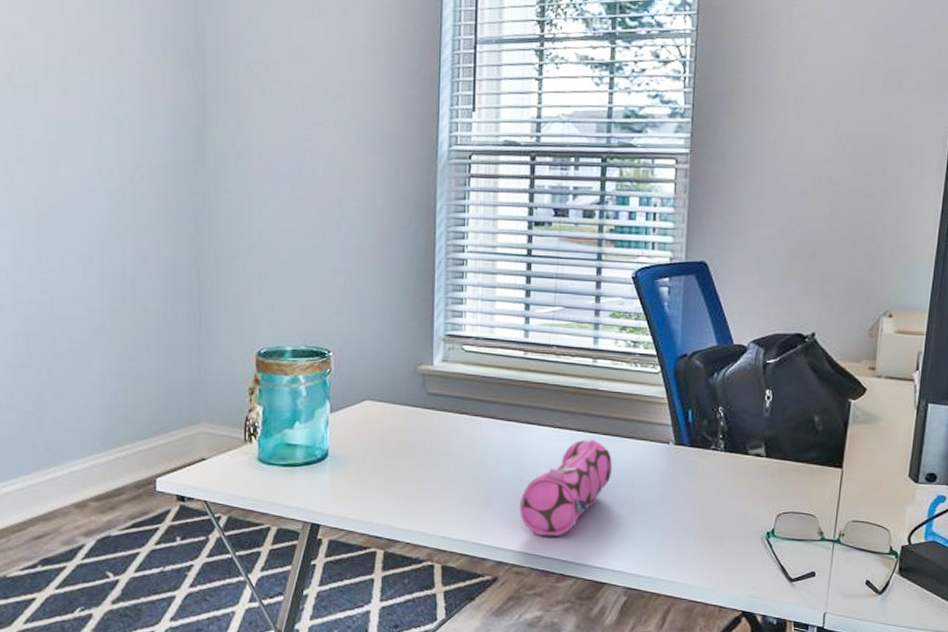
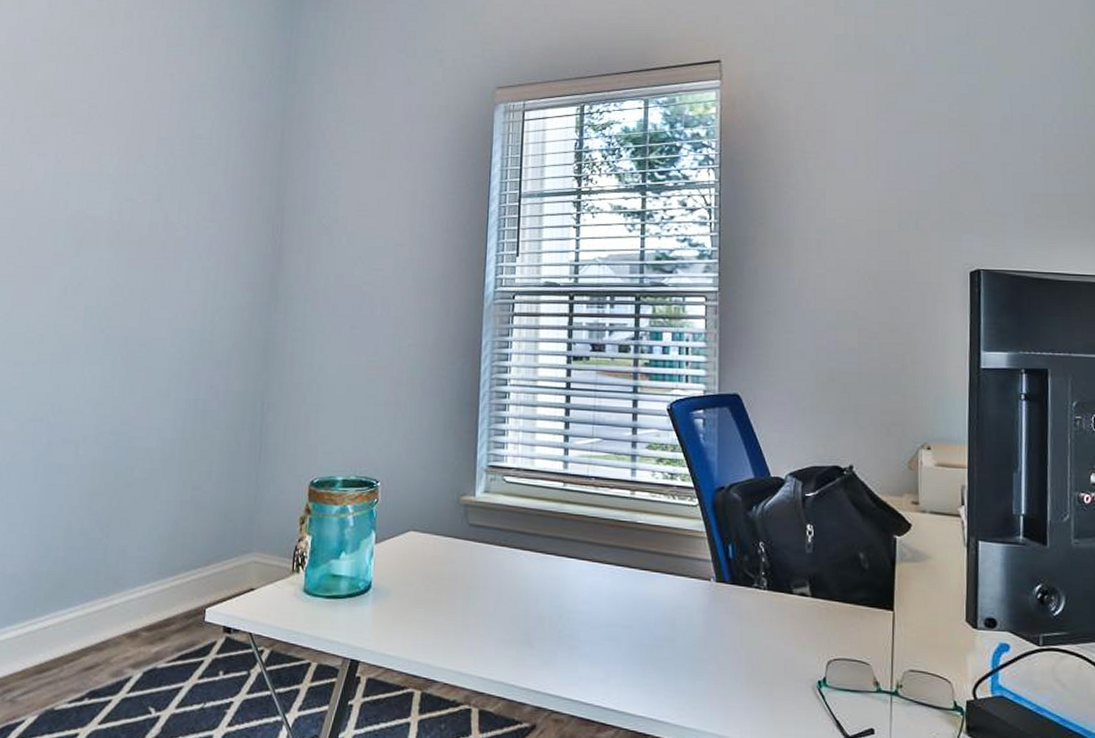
pencil case: present [520,440,613,537] -> none [559,575,653,681]

